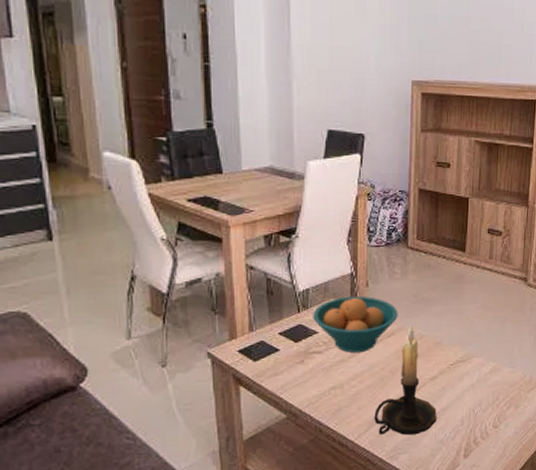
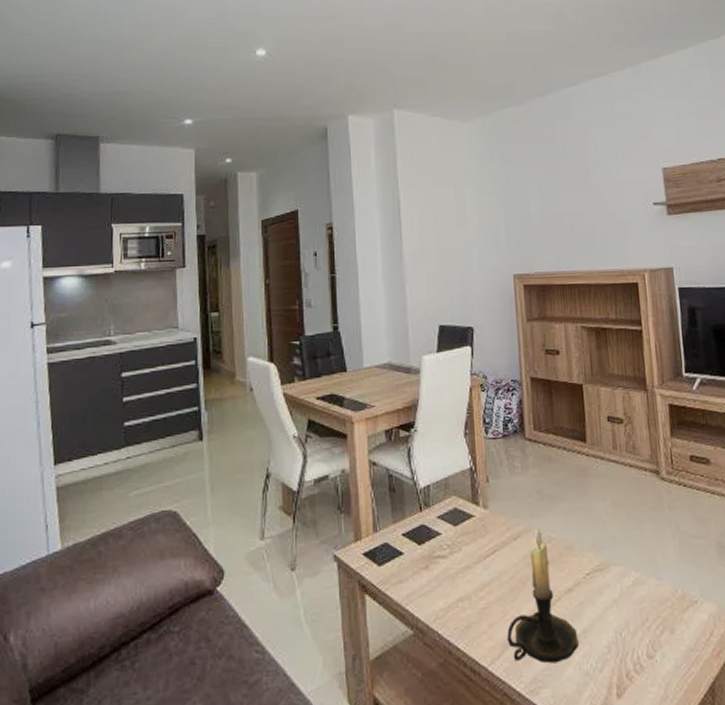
fruit bowl: present [313,296,398,353] -> none [435,492,523,559]

